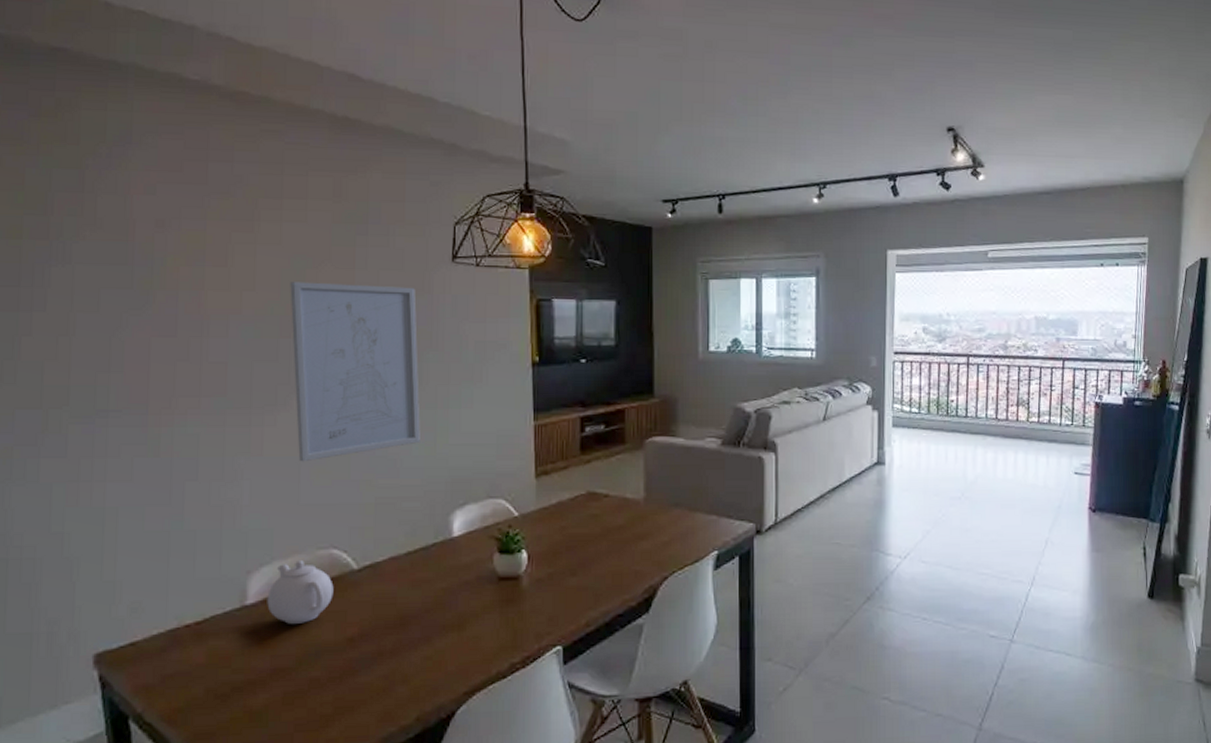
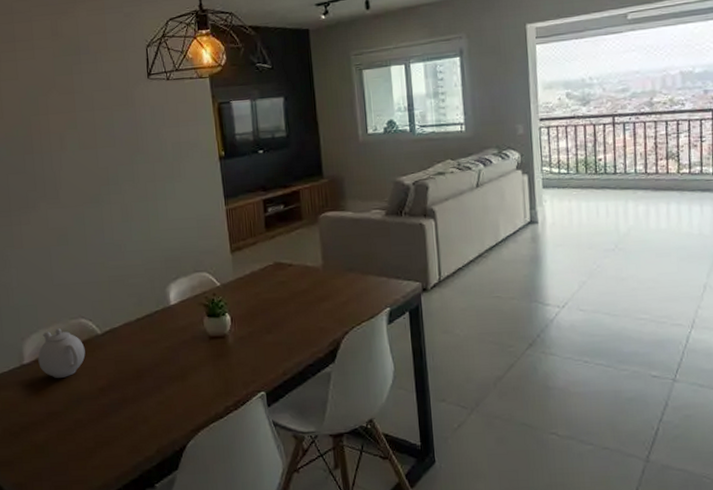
wall art: present [290,282,420,462] -> none [28,103,138,252]

